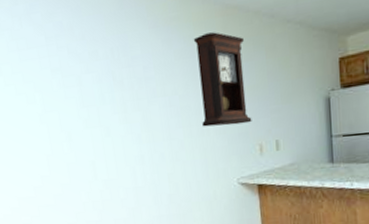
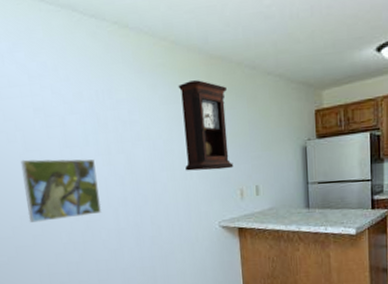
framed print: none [40,117,120,182] -> present [20,159,102,223]

